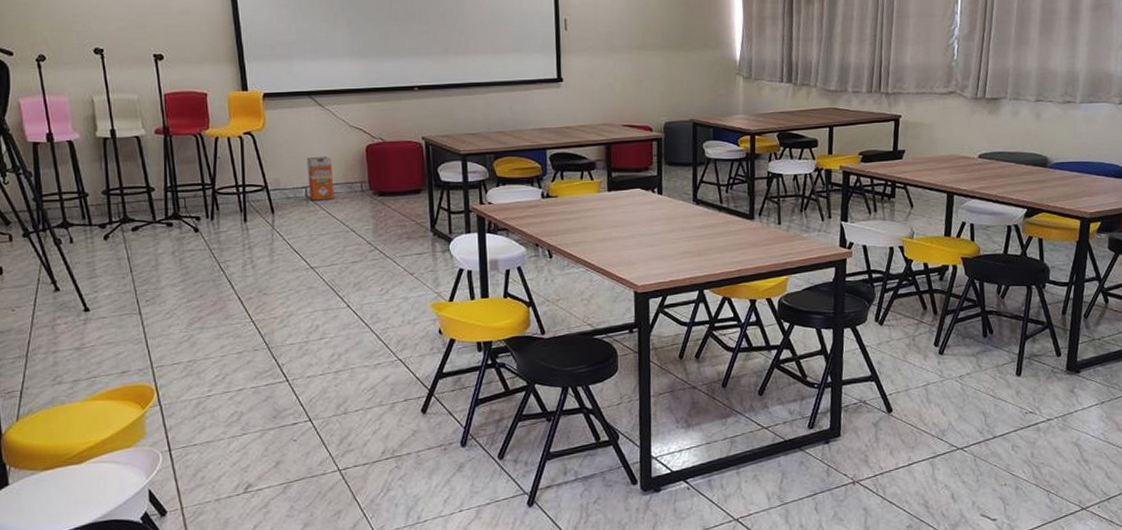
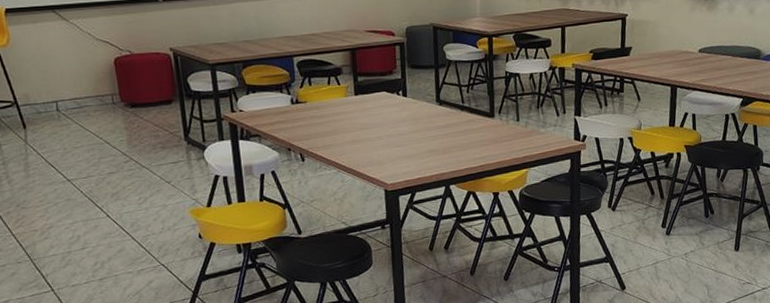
waste bin: present [307,156,335,201] -> none [55,69,86,115]

